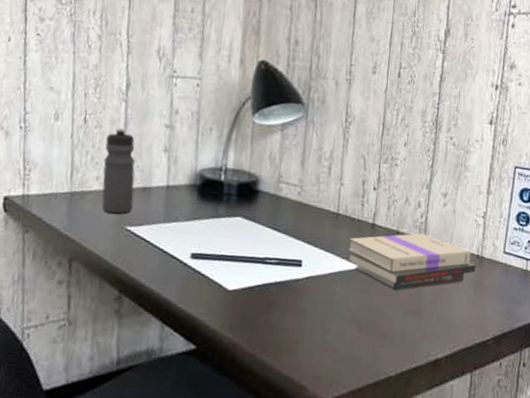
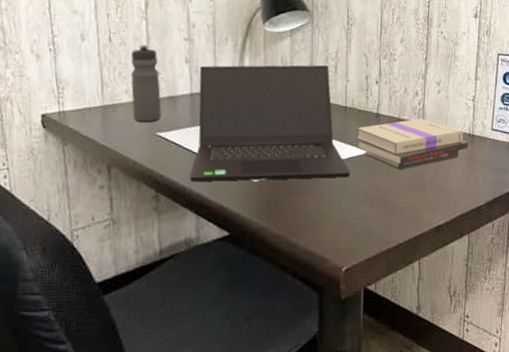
laptop: none [157,156,338,295] -> present [189,65,350,182]

